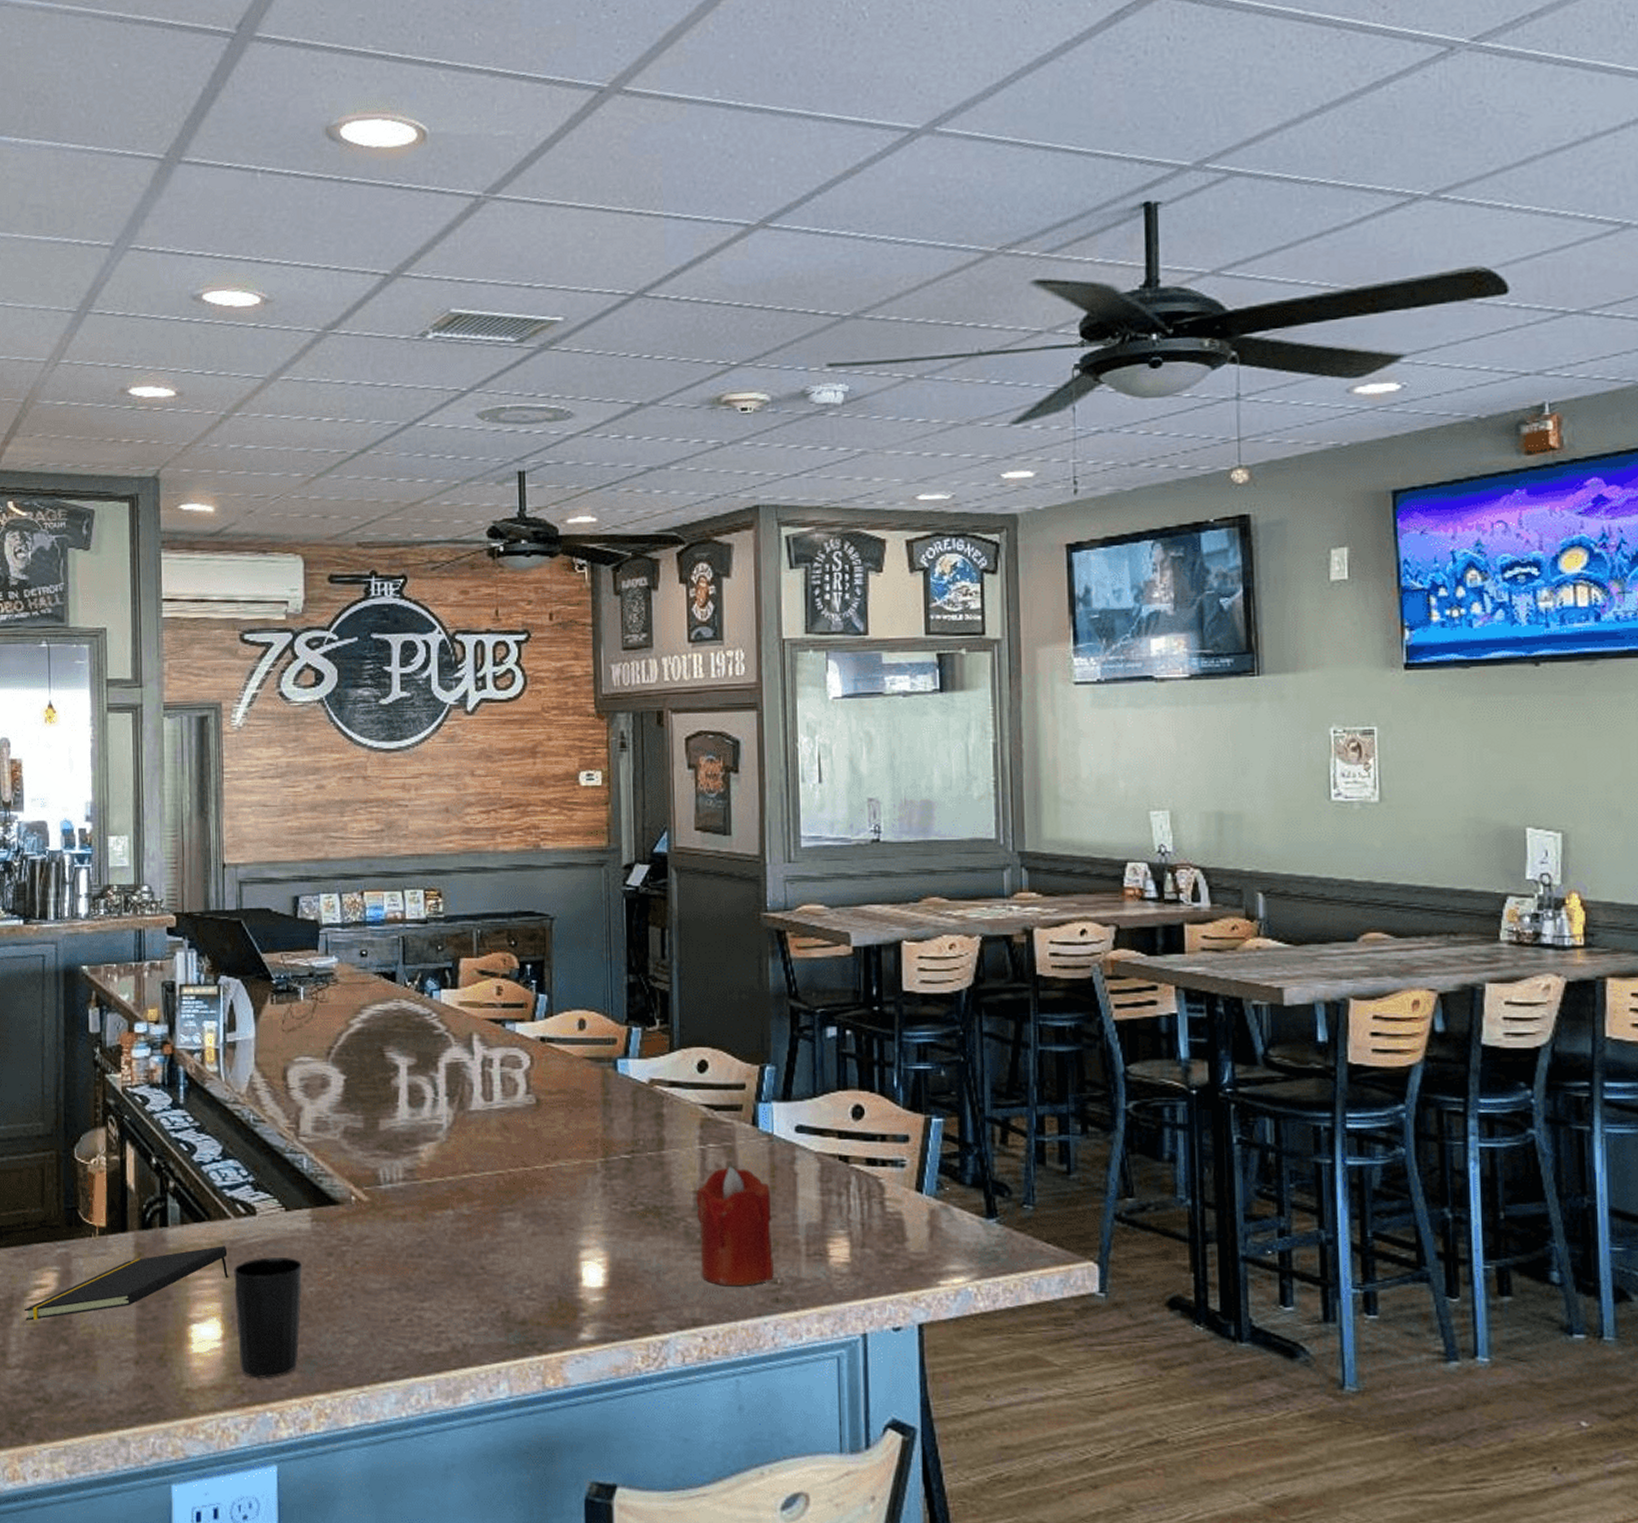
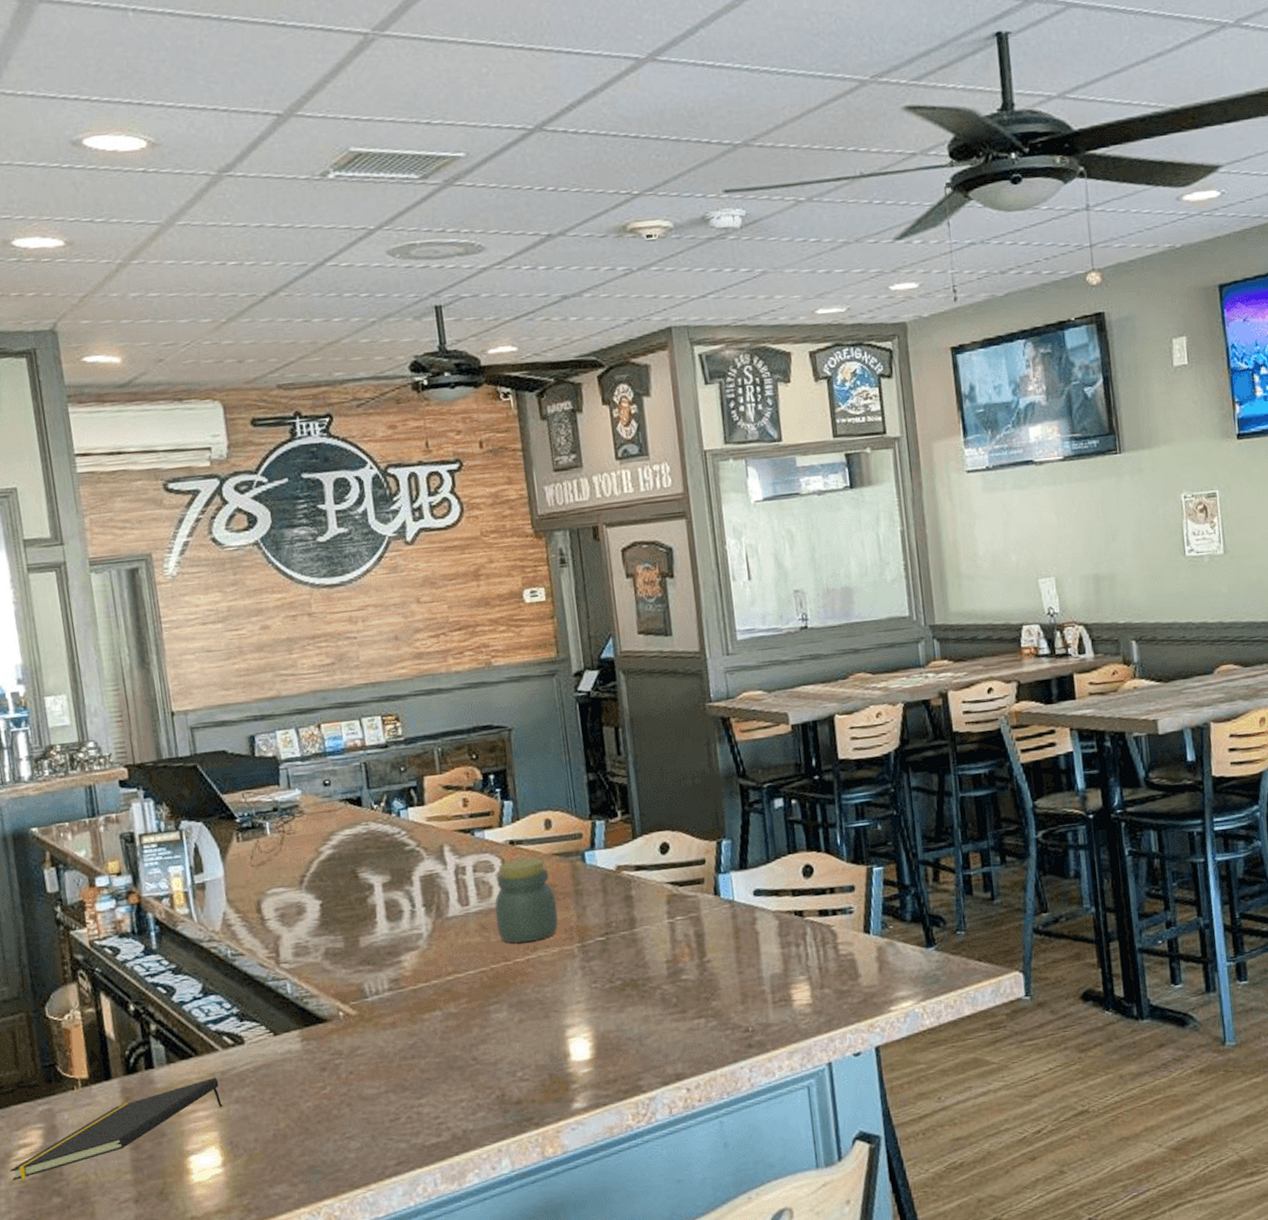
cup: present [233,1256,303,1379] -> none [227,1077,302,1196]
jar: none [518,1058,583,1148] -> present [495,858,558,943]
candle: present [695,1166,774,1287] -> none [668,934,745,1041]

